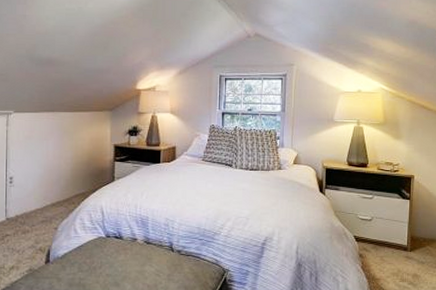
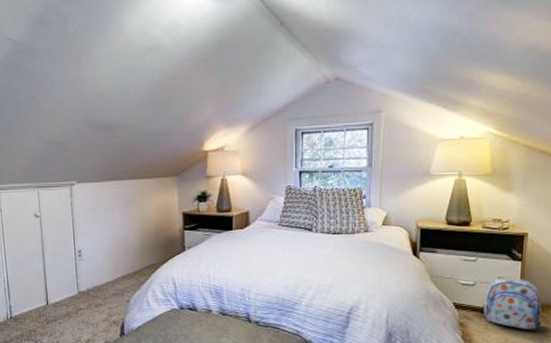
backpack: none [375,213,428,262] -> present [478,277,542,330]

